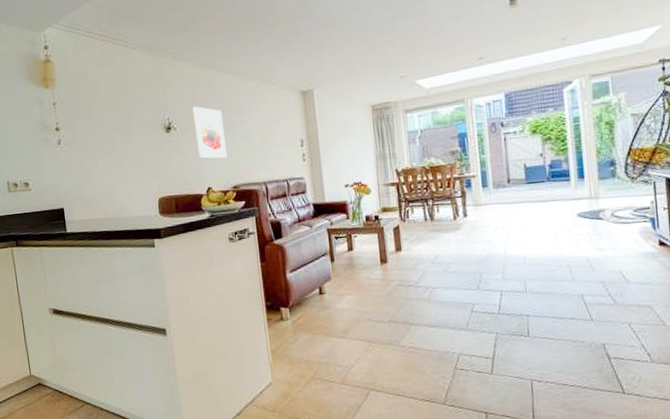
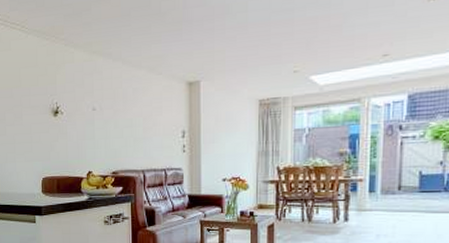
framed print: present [192,106,227,159] -> none [80,92,109,145]

